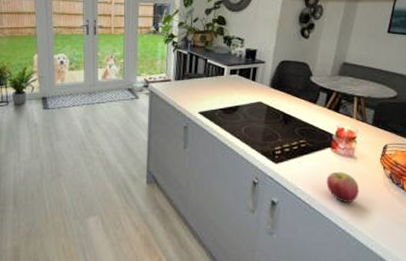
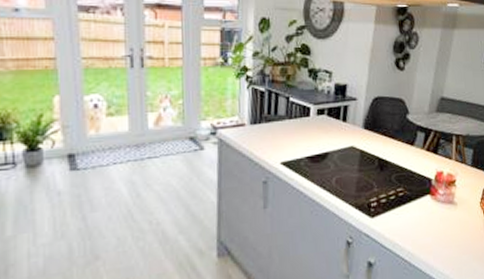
apple: present [326,171,359,204] -> none [426,220,460,256]

